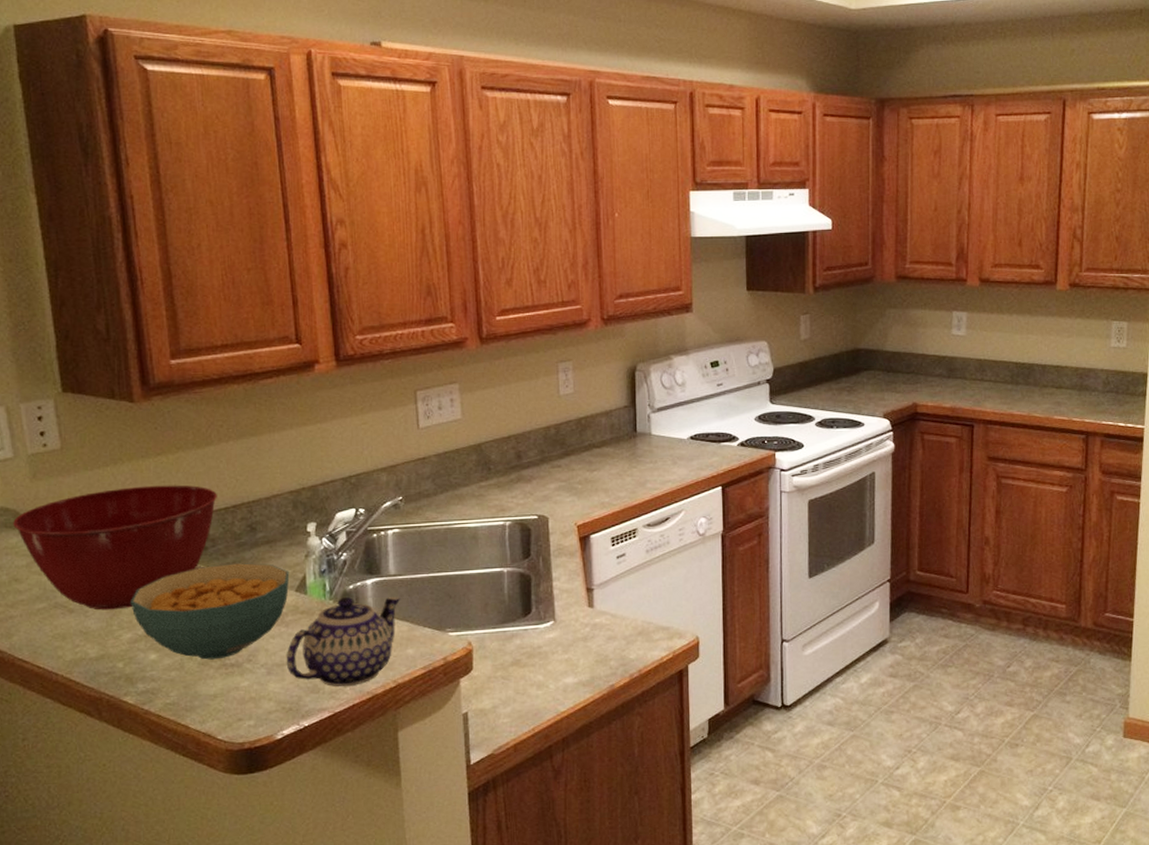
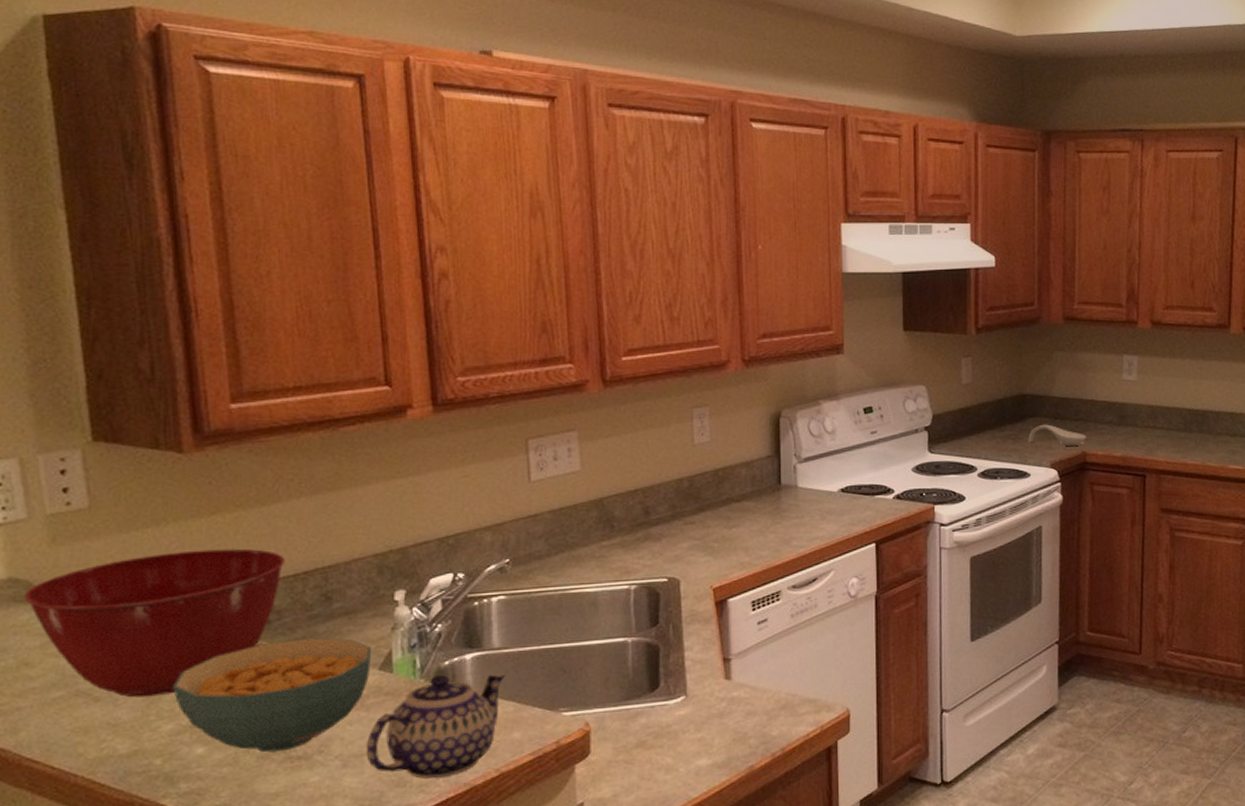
spoon rest: none [862,377,917,397] -> present [1028,424,1086,446]

